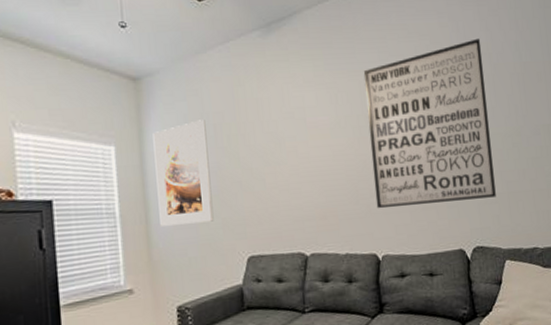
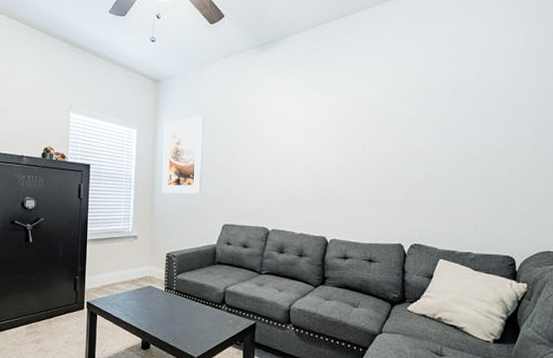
wall art: present [363,38,496,209] -> none [331,66,445,204]

